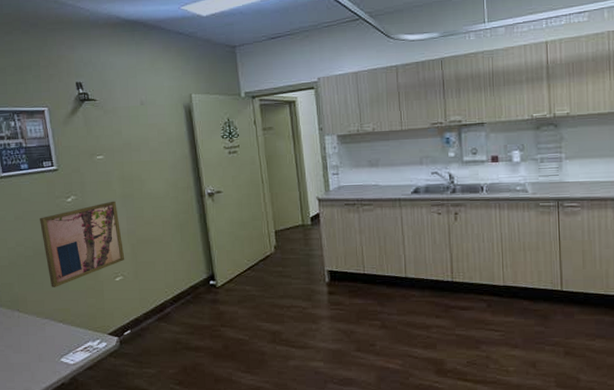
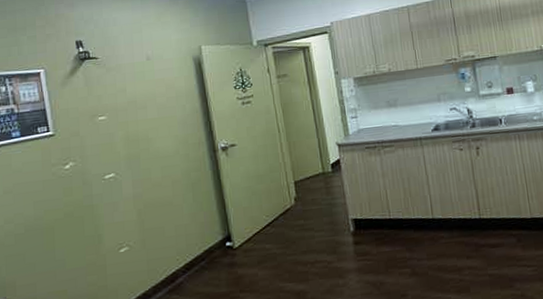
wall art: present [40,201,125,287] -> none [33,164,131,267]

